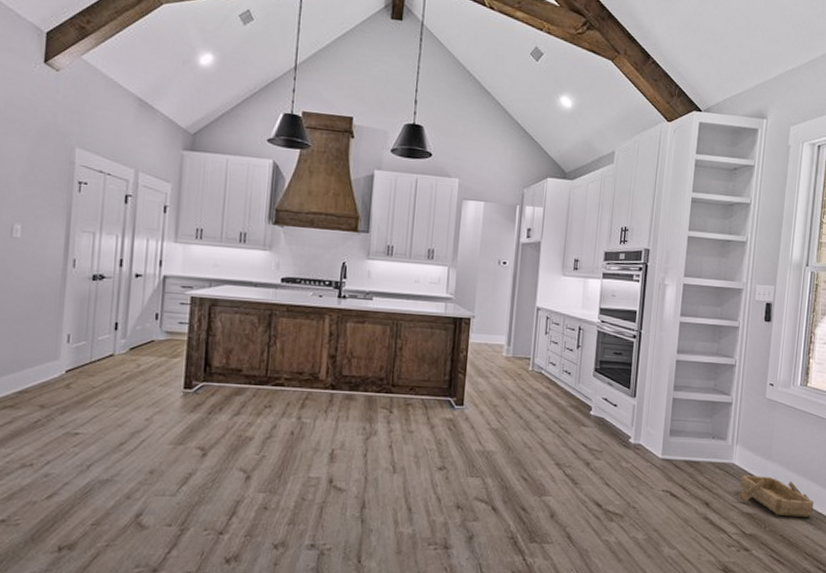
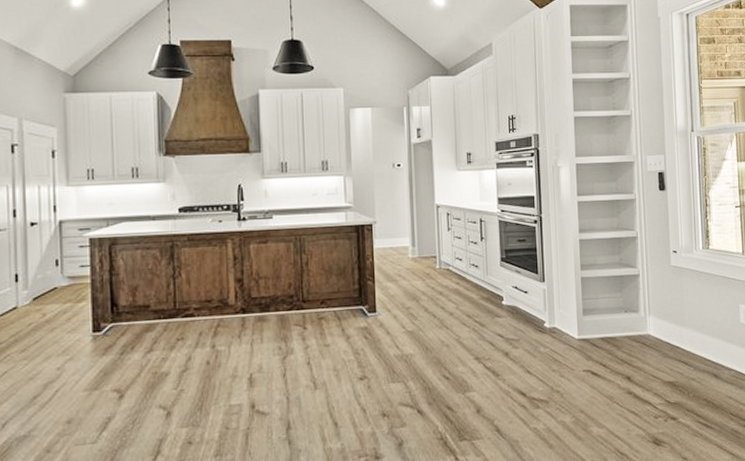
wooden boat: present [738,474,814,517] -> none [657,342,732,380]

